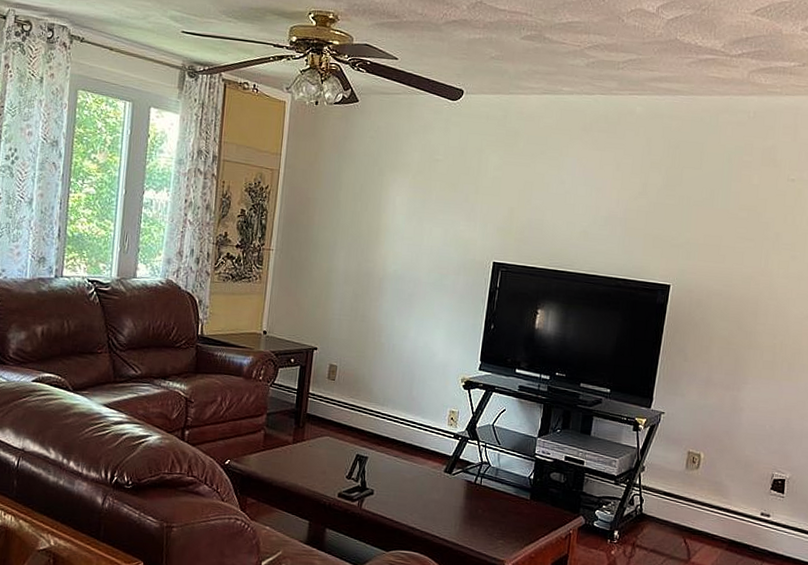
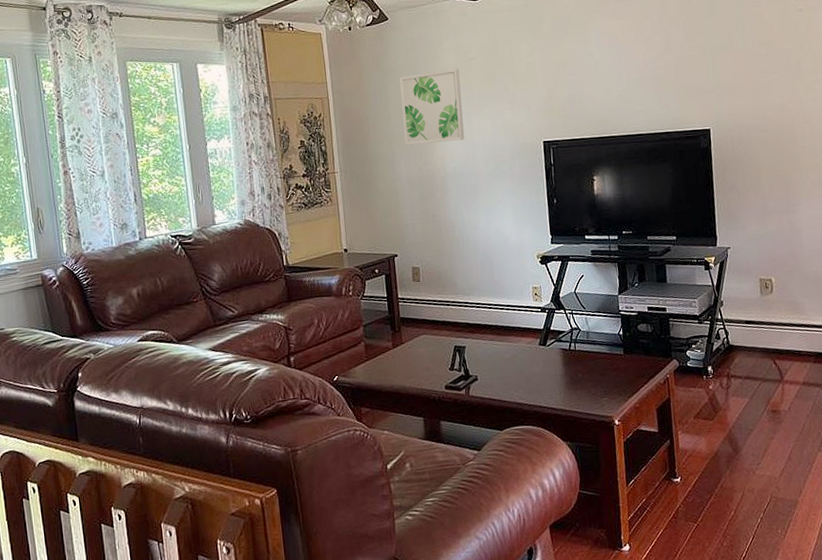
wall art: none [348,164,422,244] -> present [399,68,465,145]

